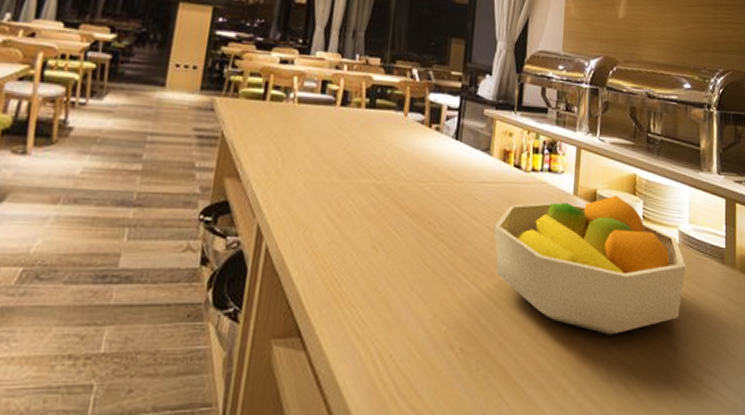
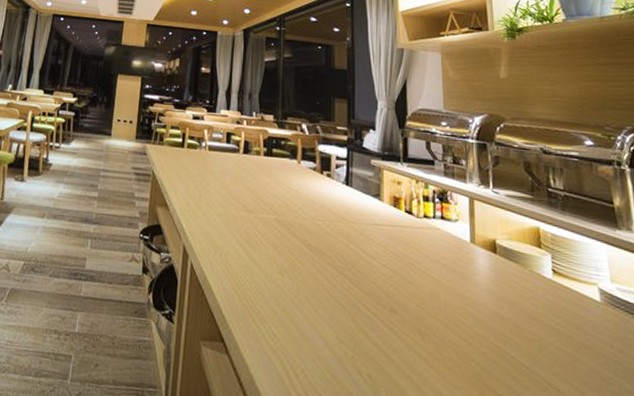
fruit bowl: present [494,195,686,335] -> none [391,246,614,387]

